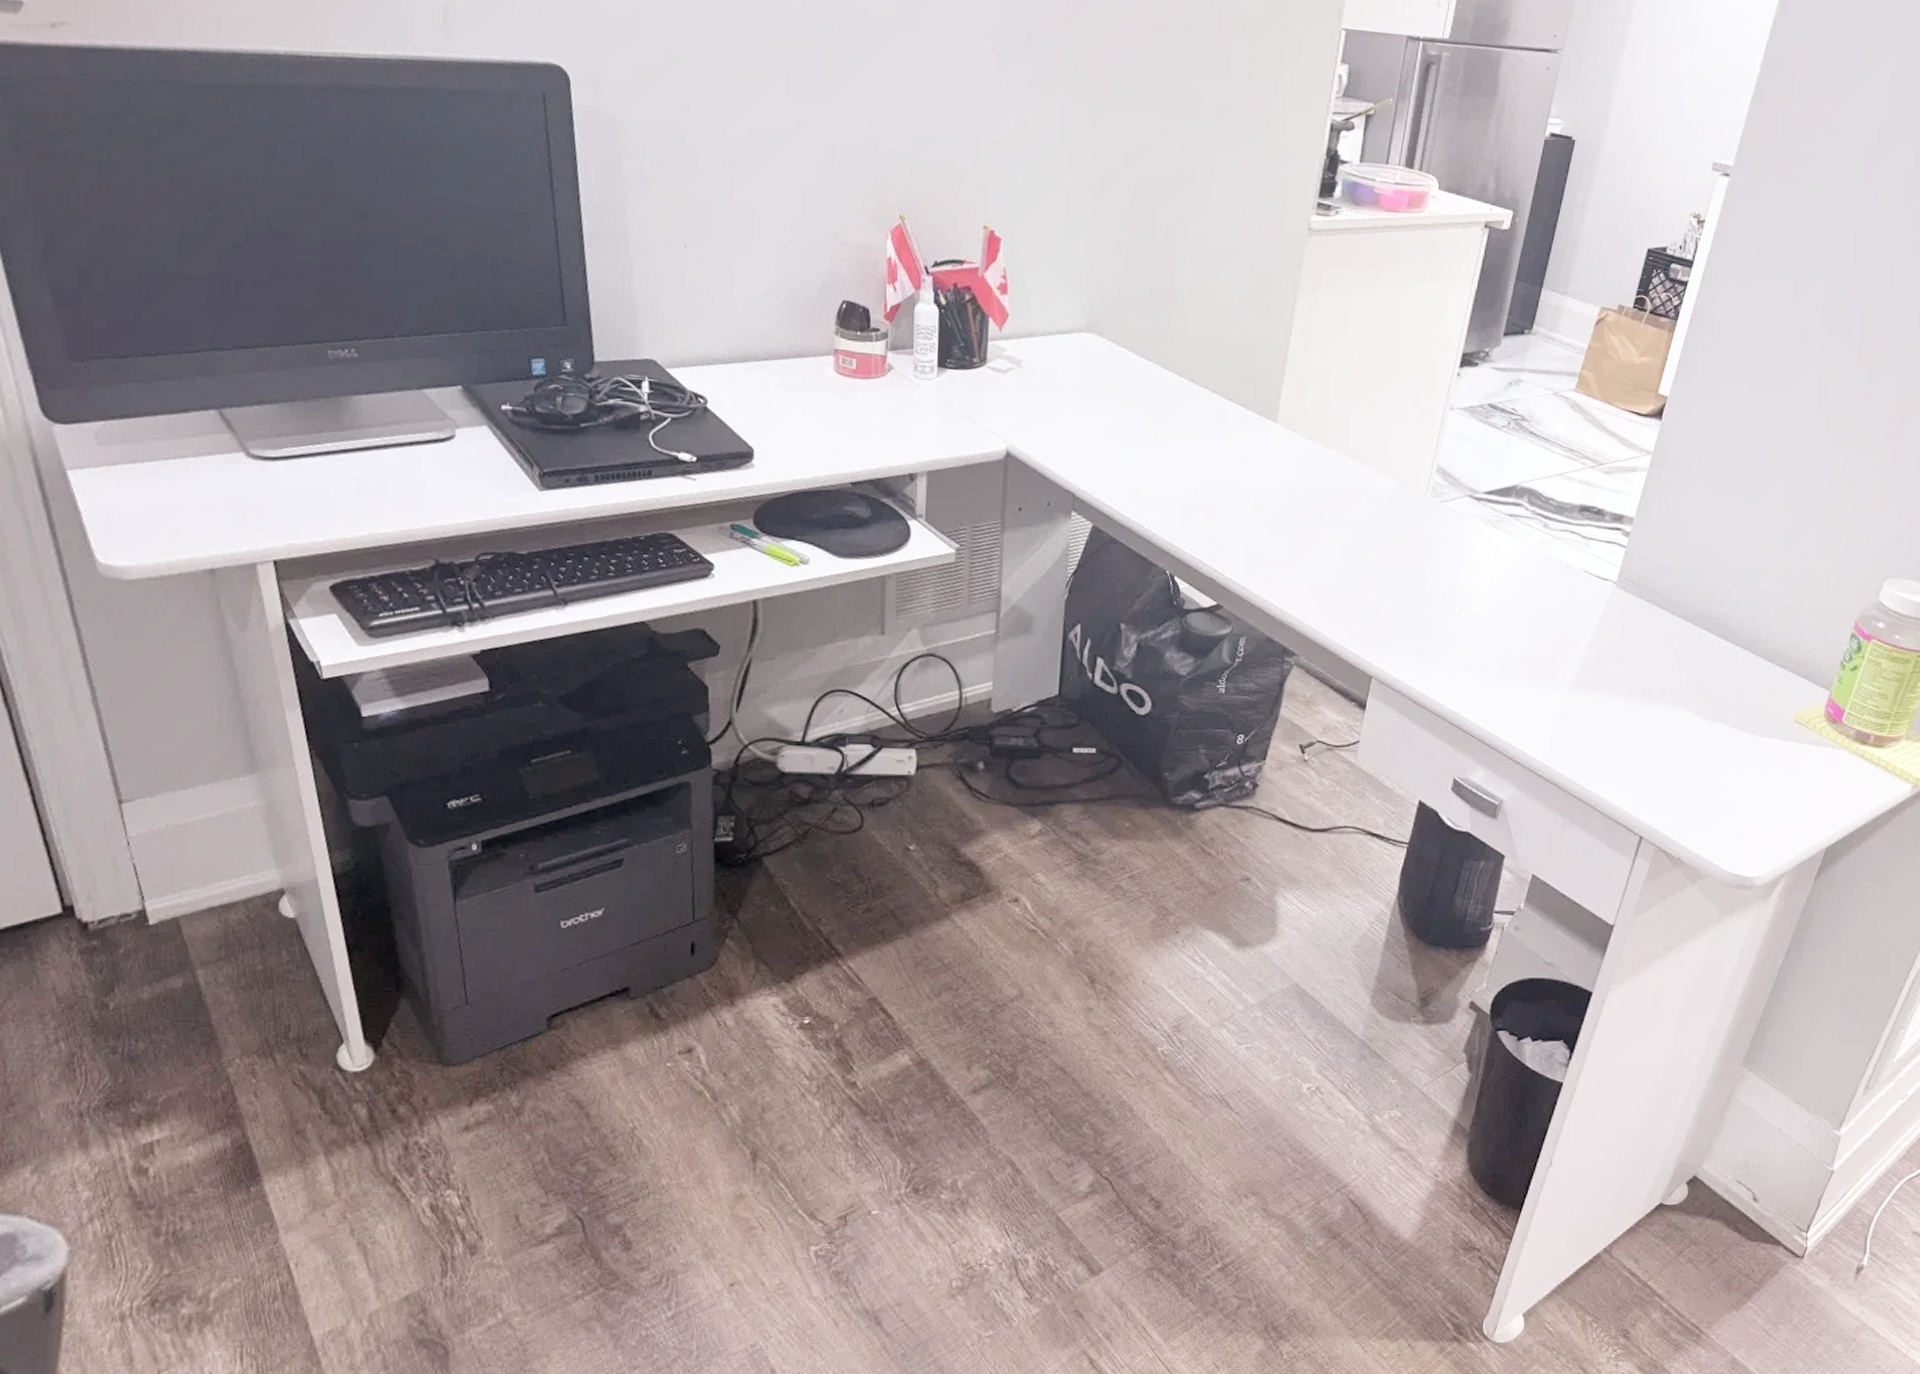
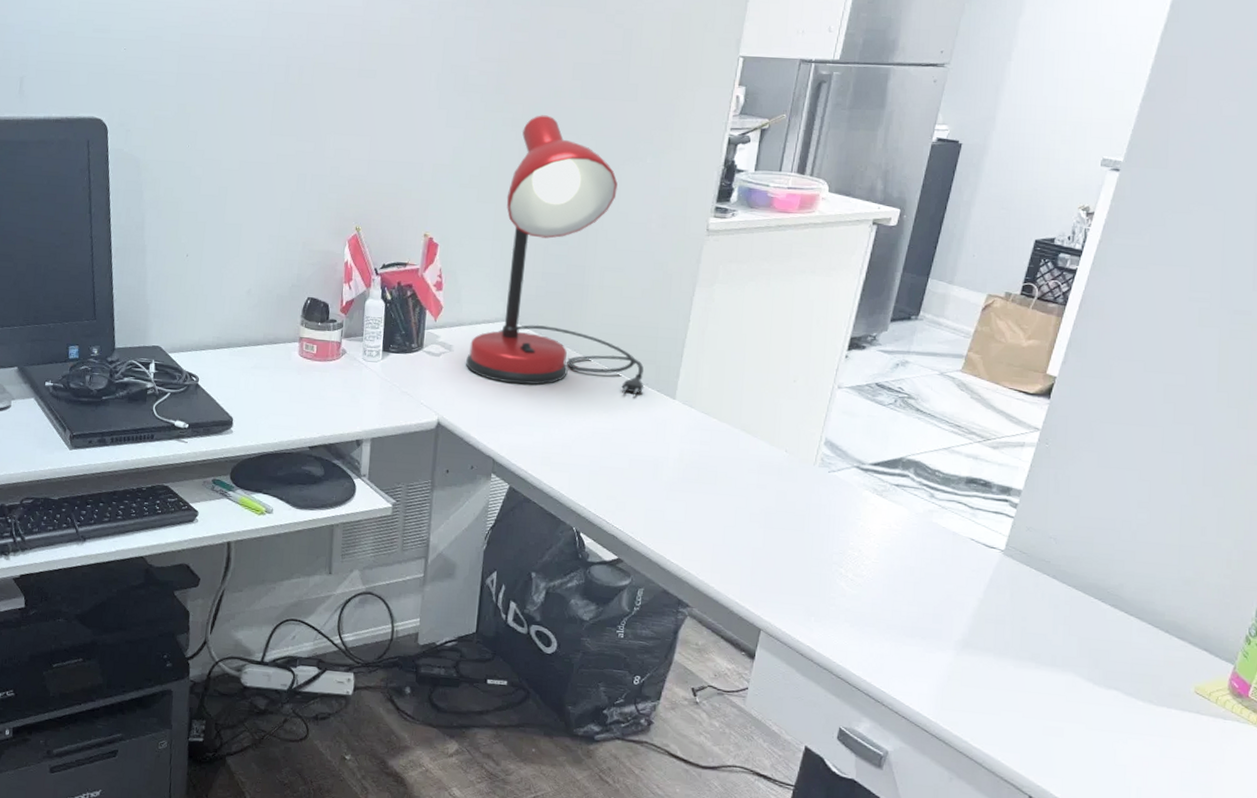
desk lamp: none [1038,86,1243,419] -> present [466,115,644,396]

